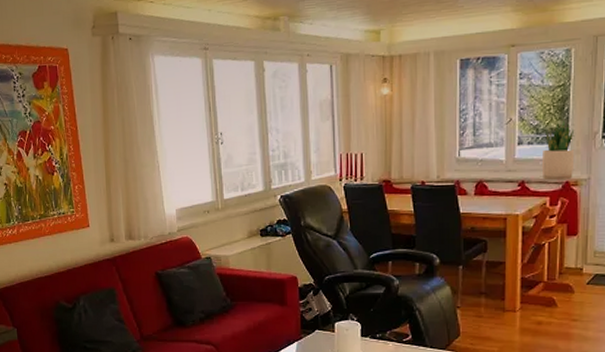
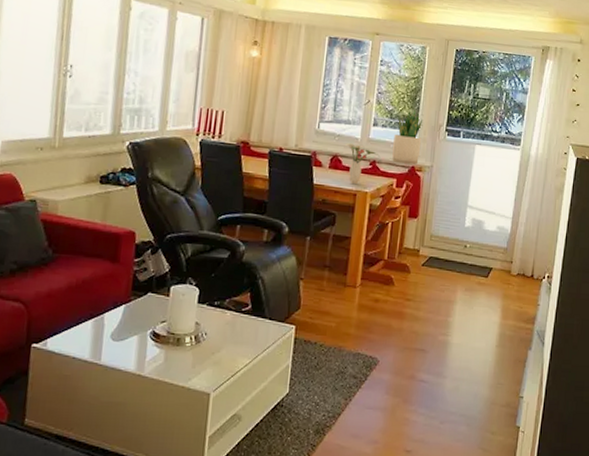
flower arrangement: none [489,166,528,208] -> present [345,143,380,184]

